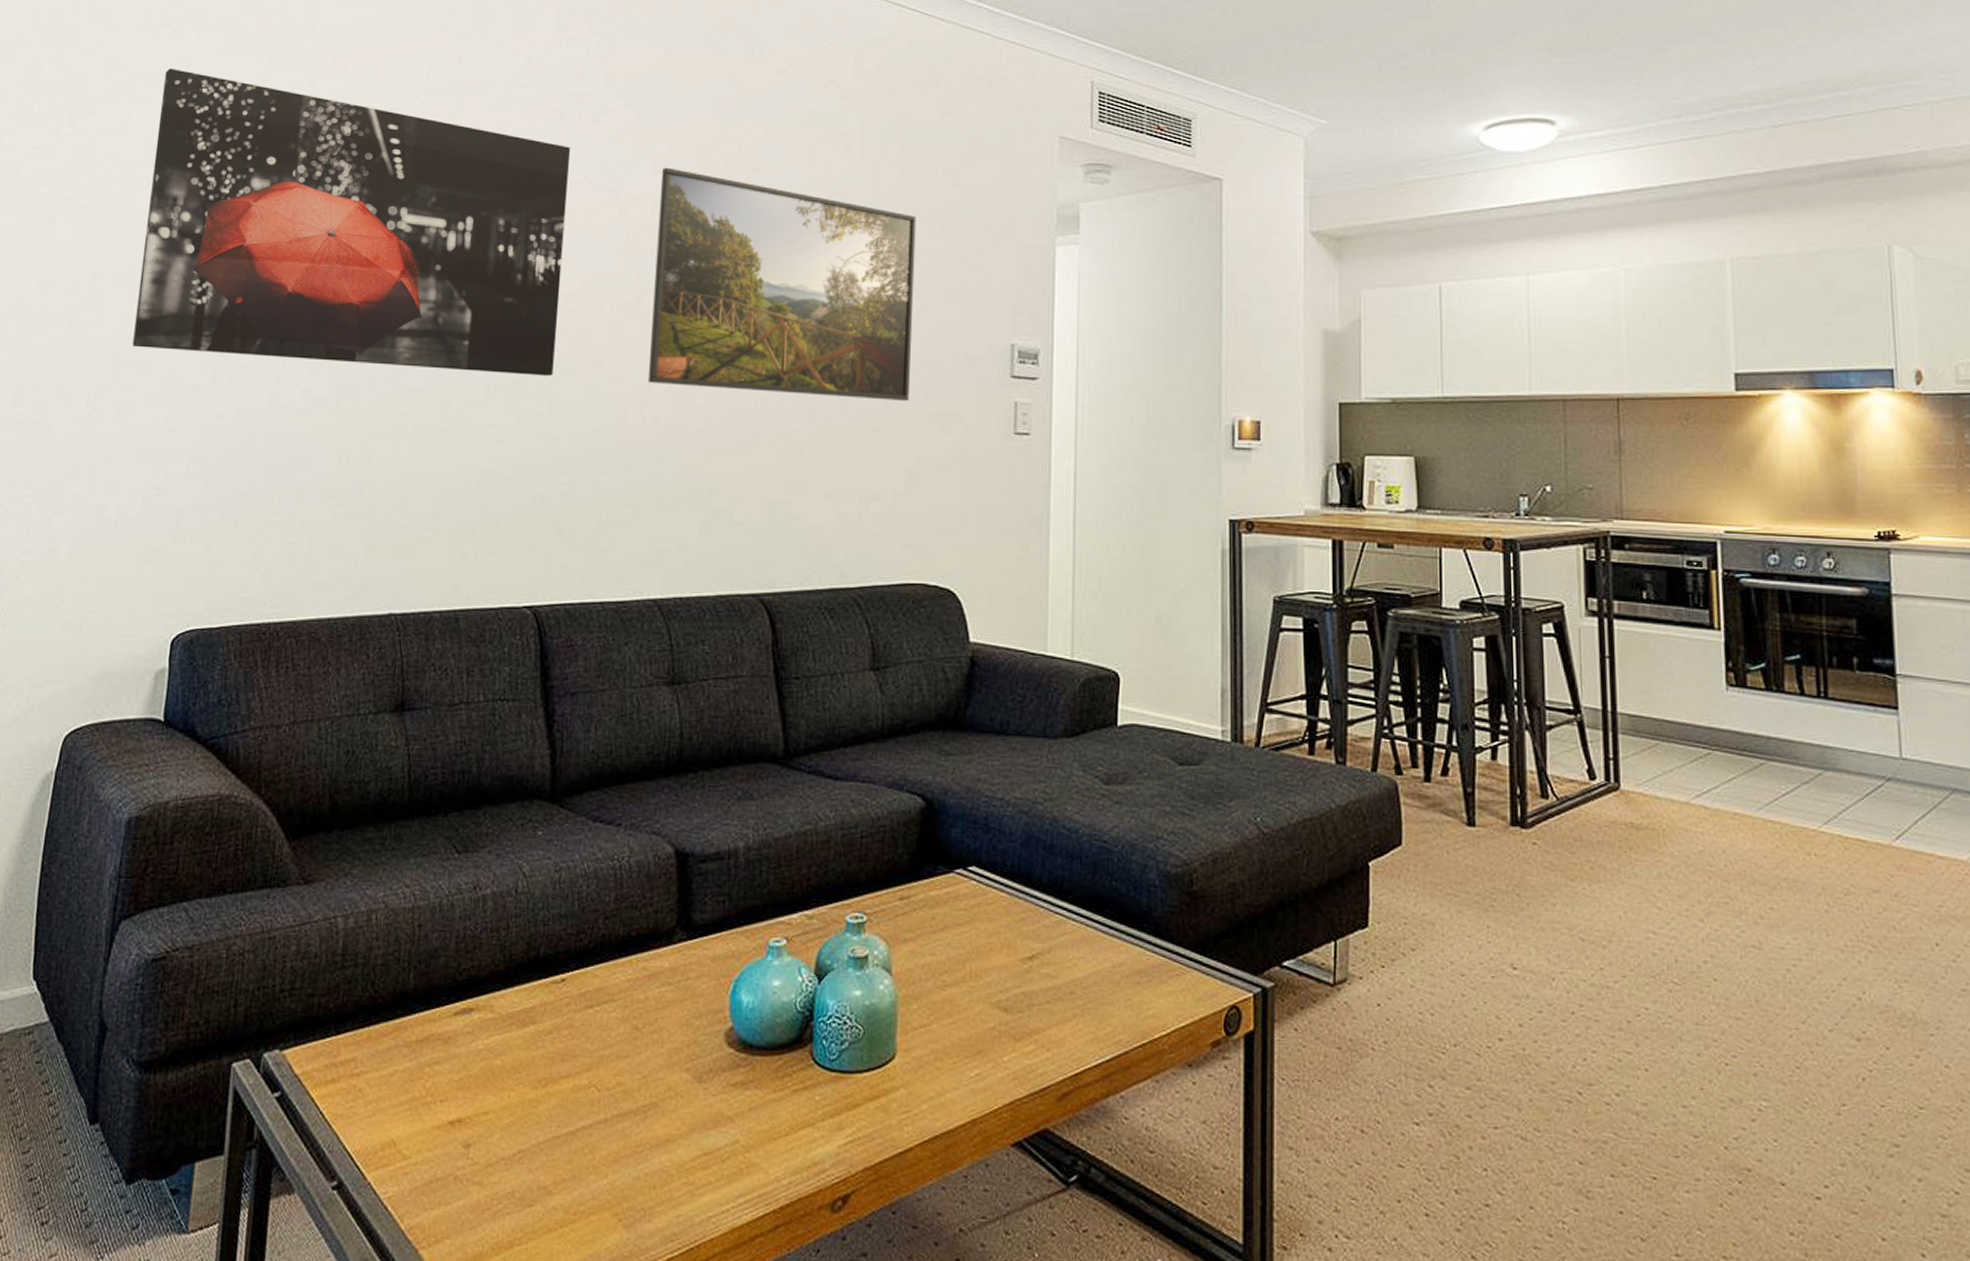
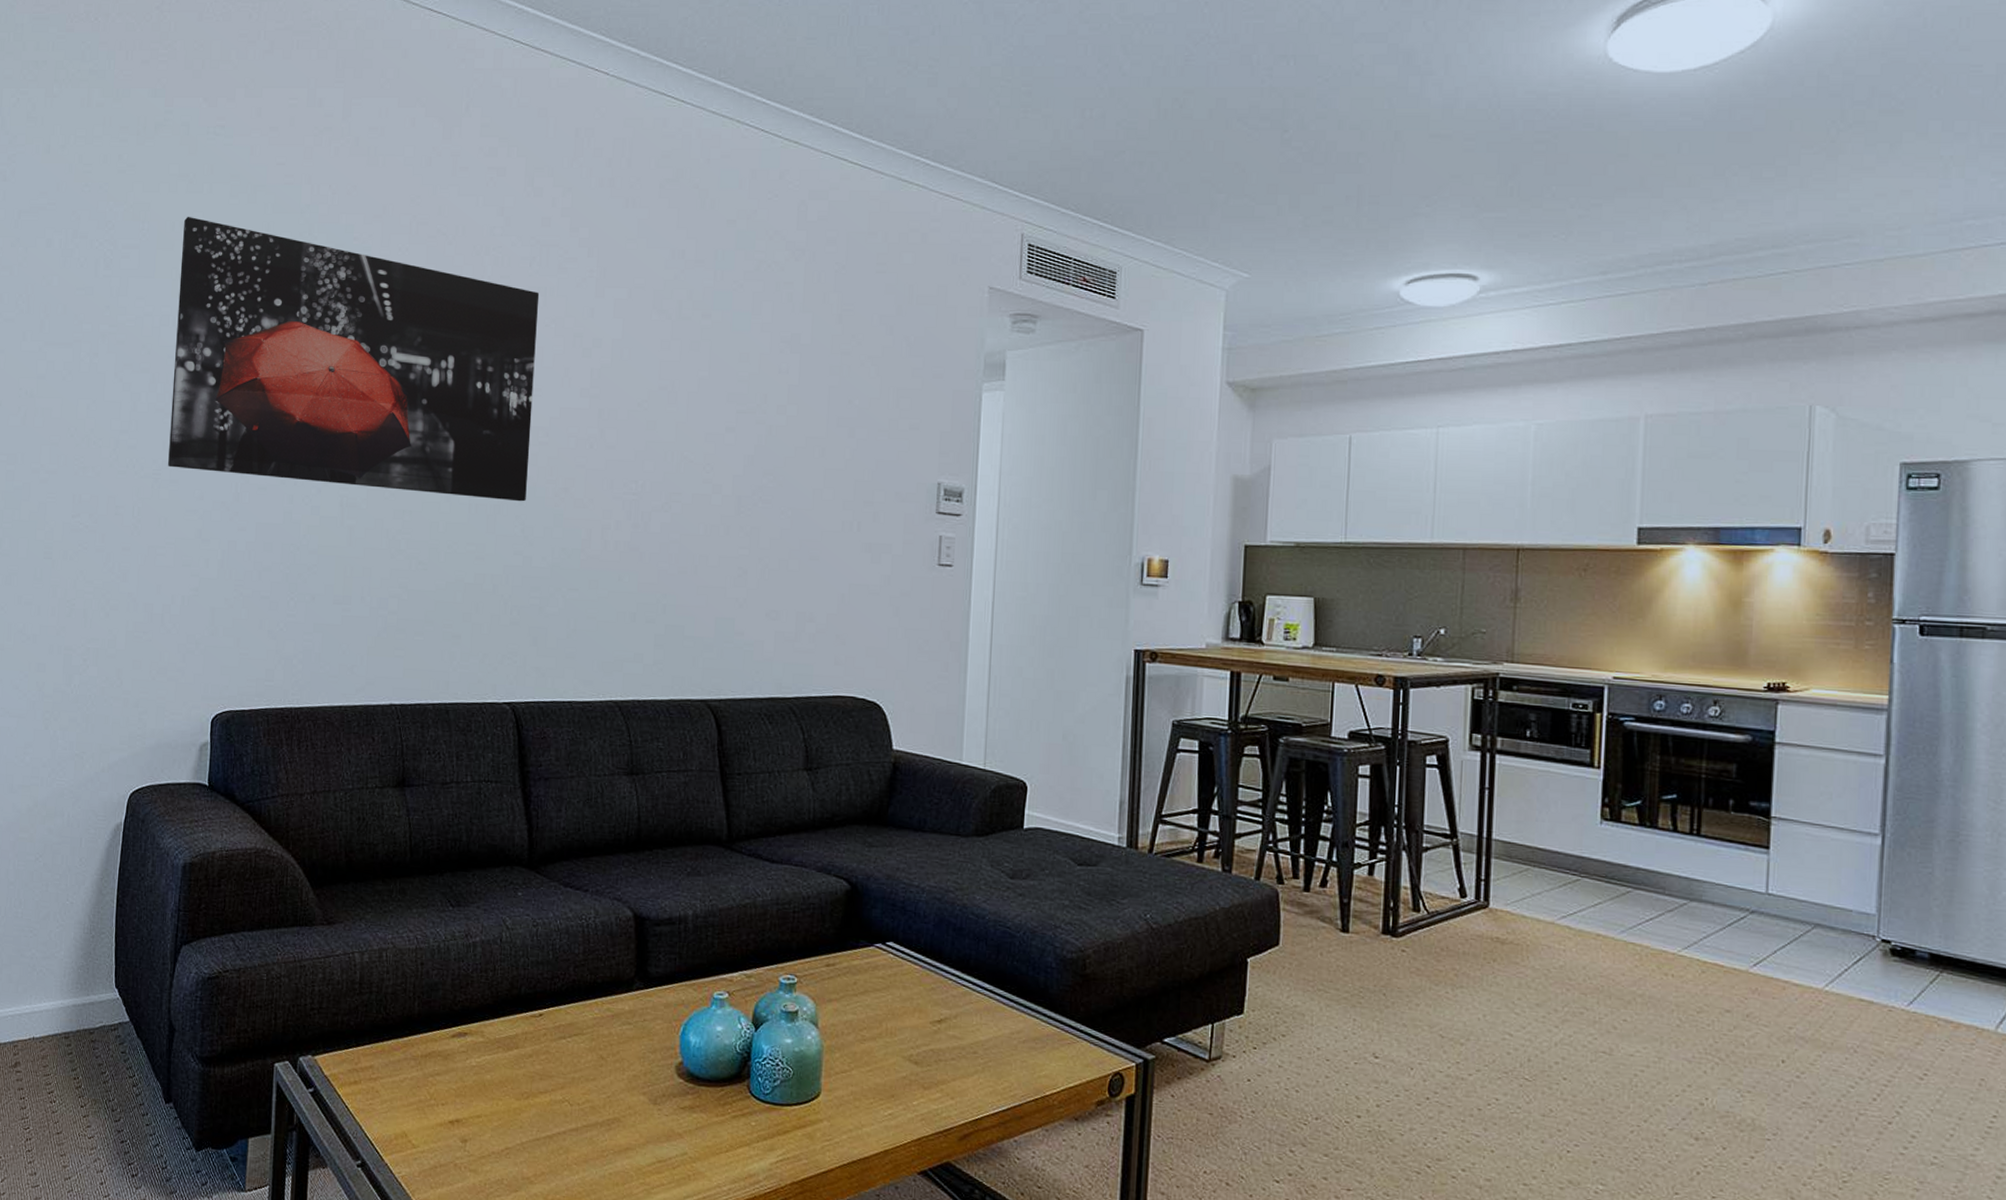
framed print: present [647,167,916,401] -> none [609,312,853,532]

